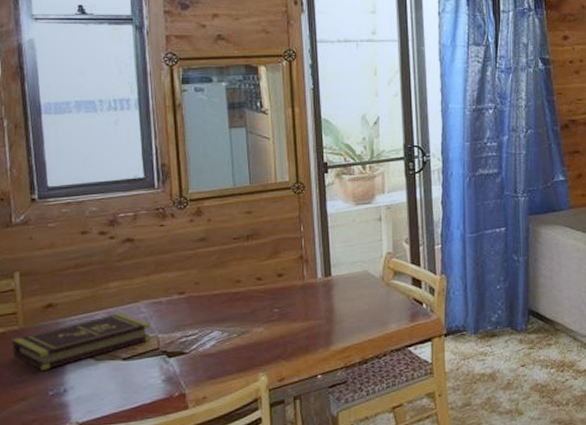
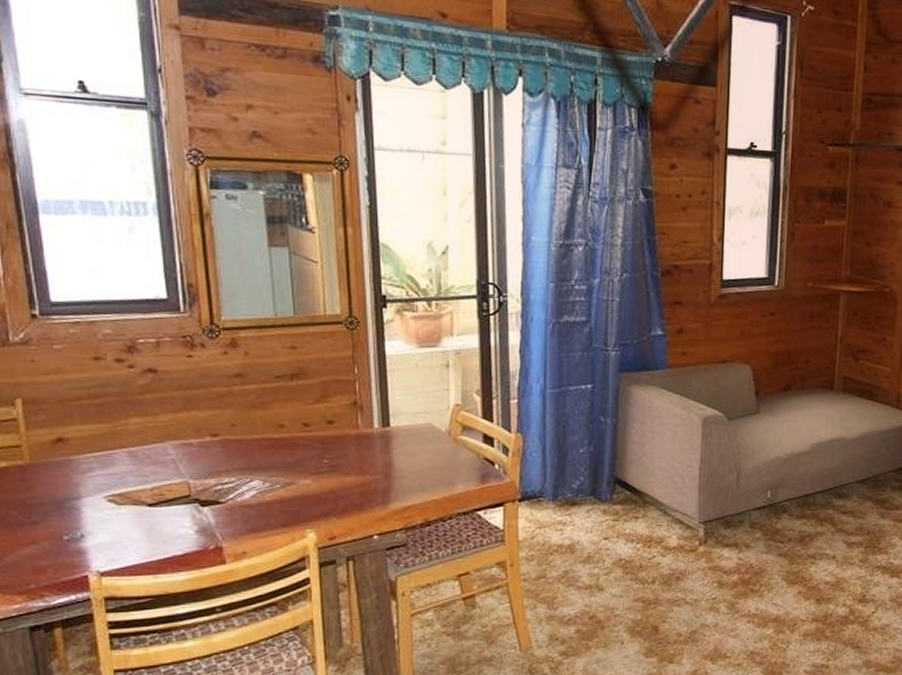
book: present [11,313,151,370] -> none [16,454,181,512]

